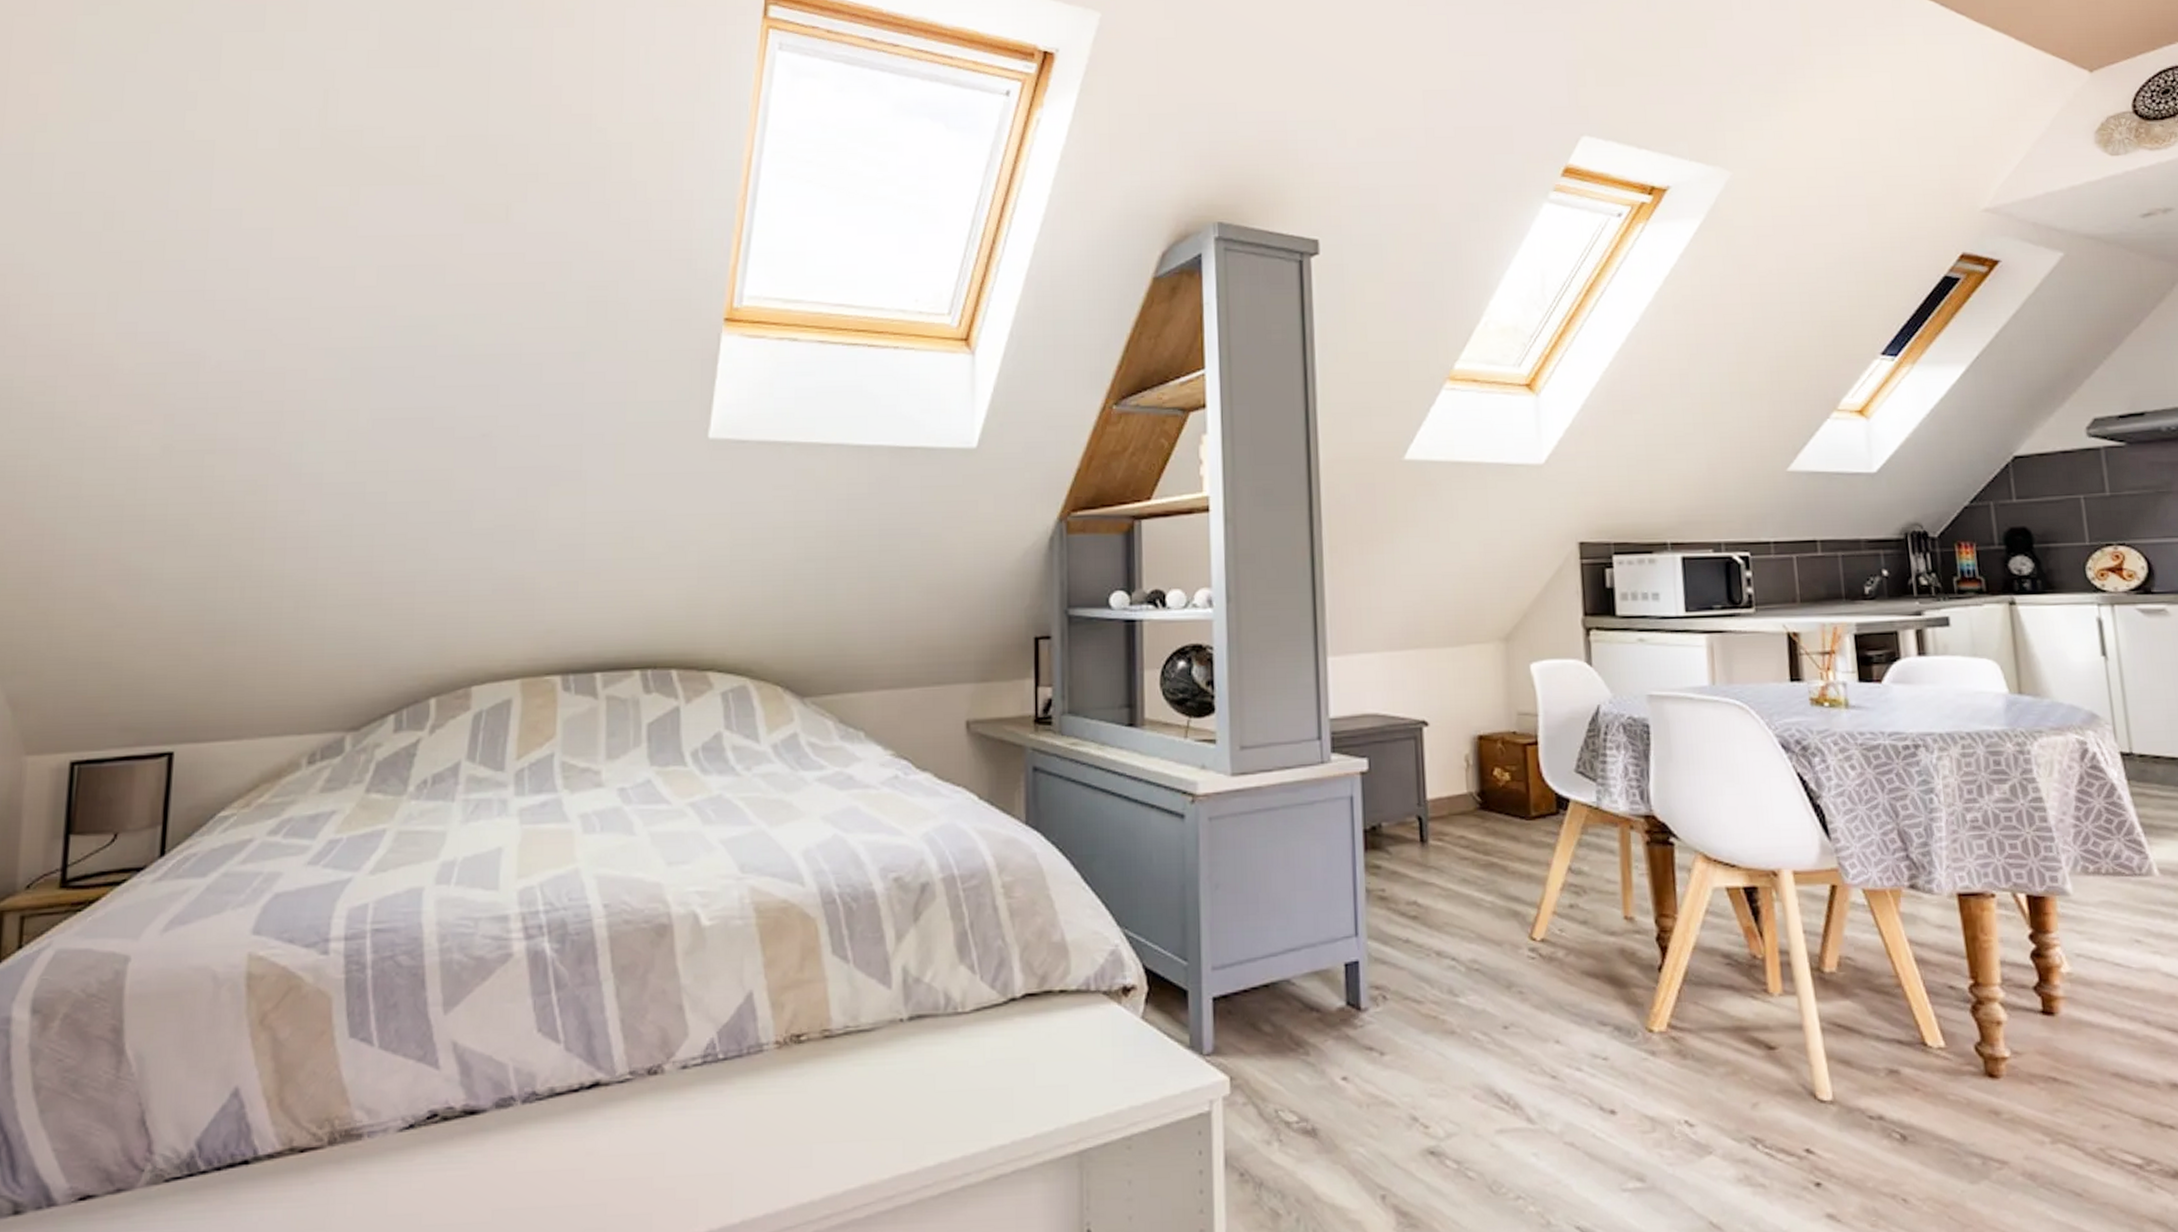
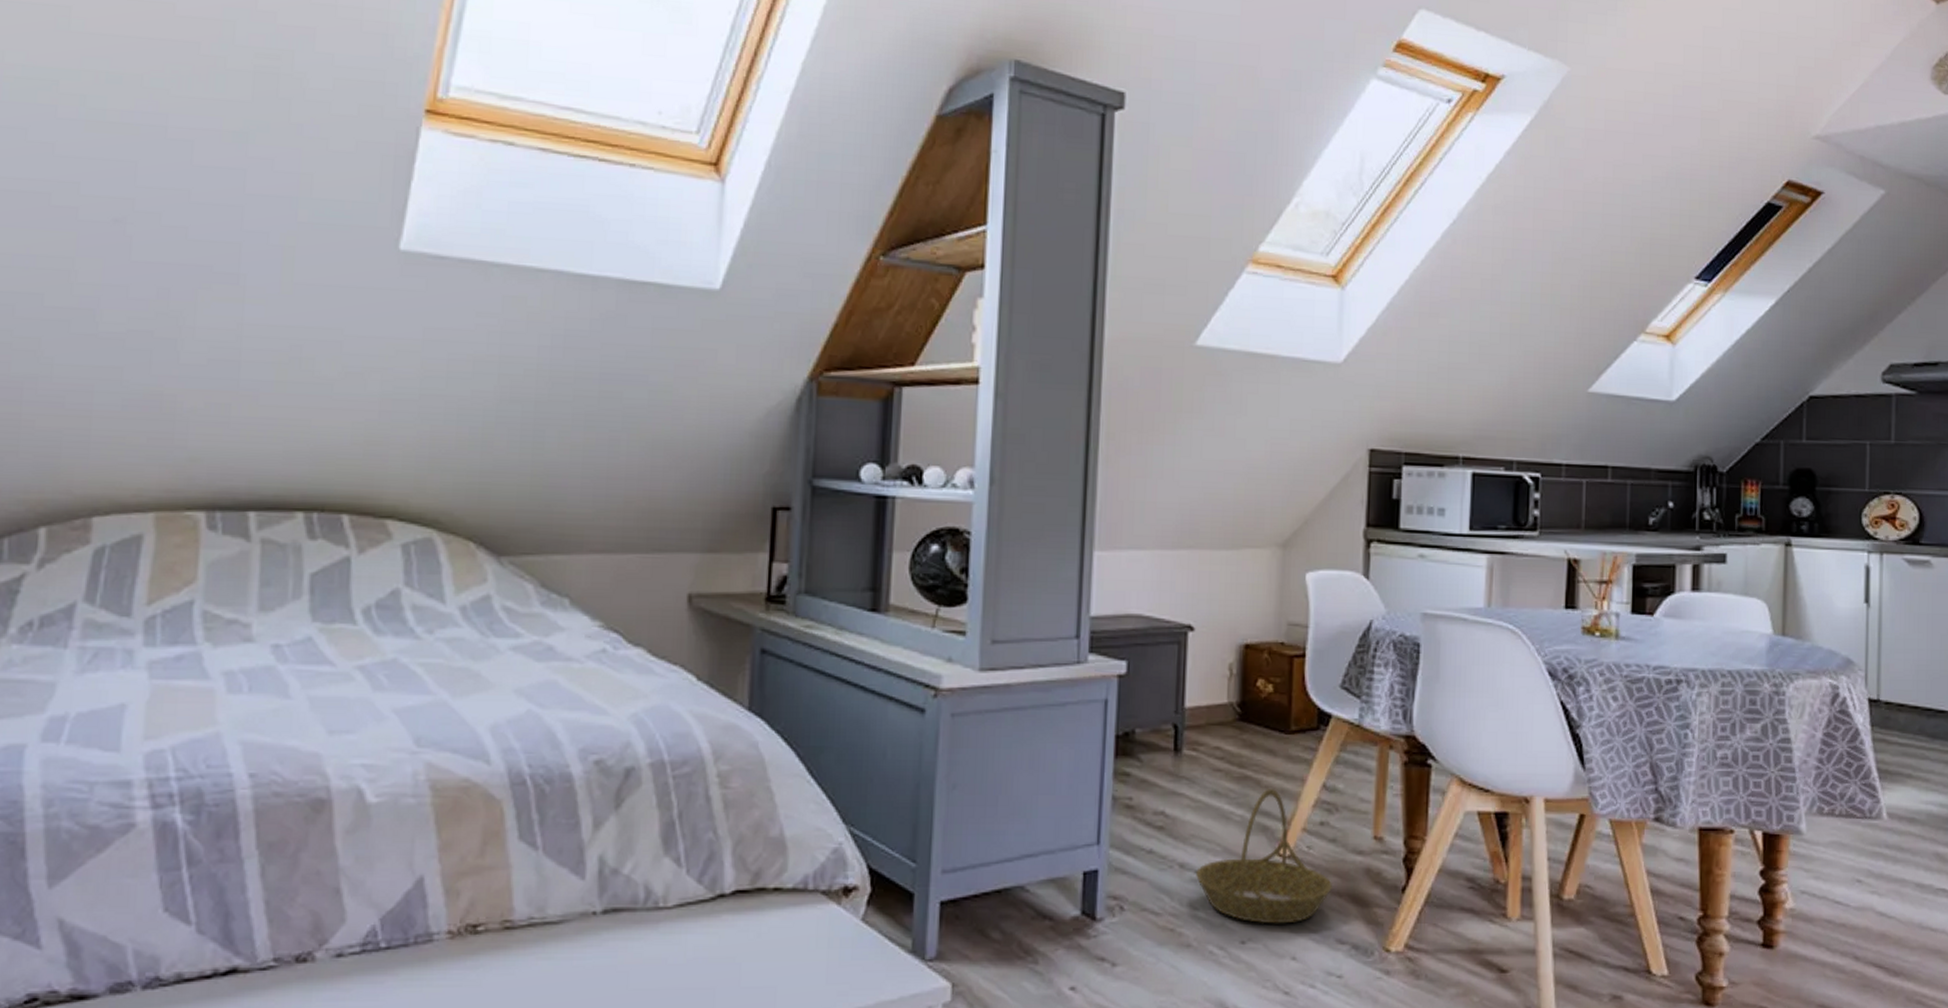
basket: none [1452,873,1589,1009] -> present [1195,788,1333,924]

